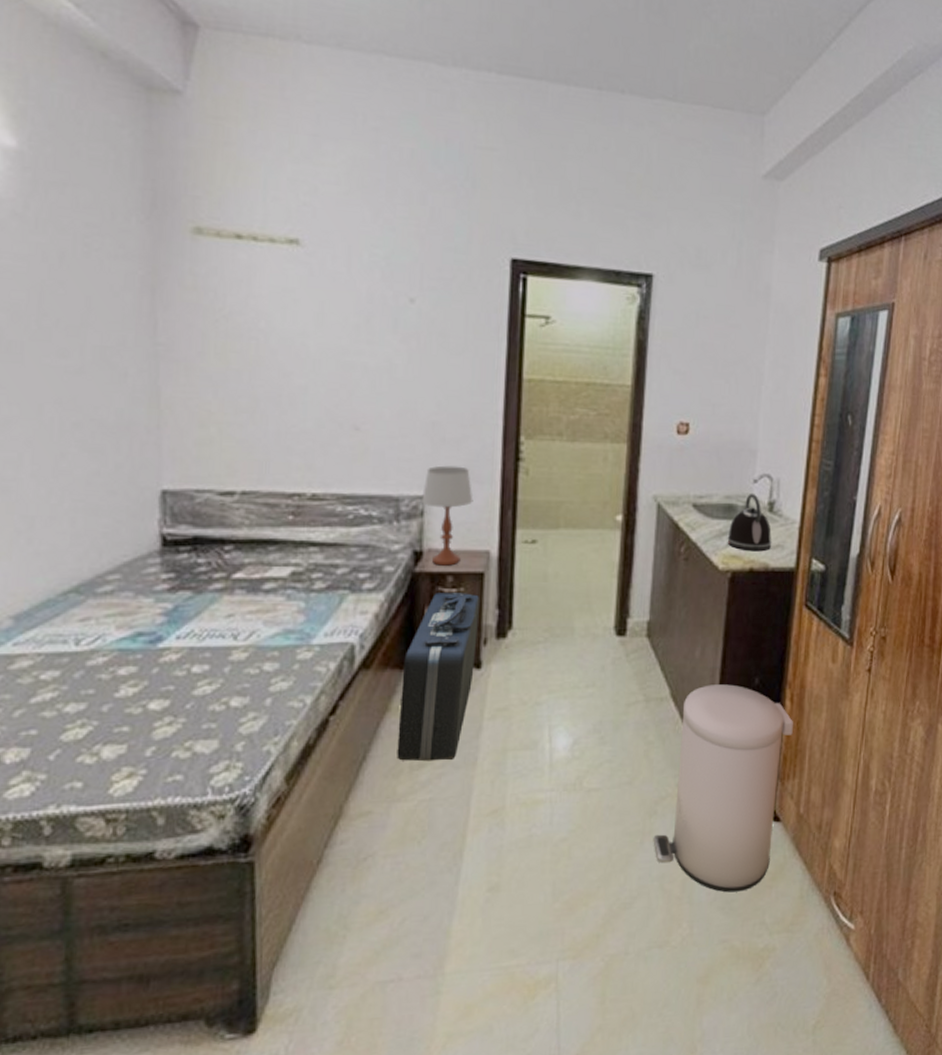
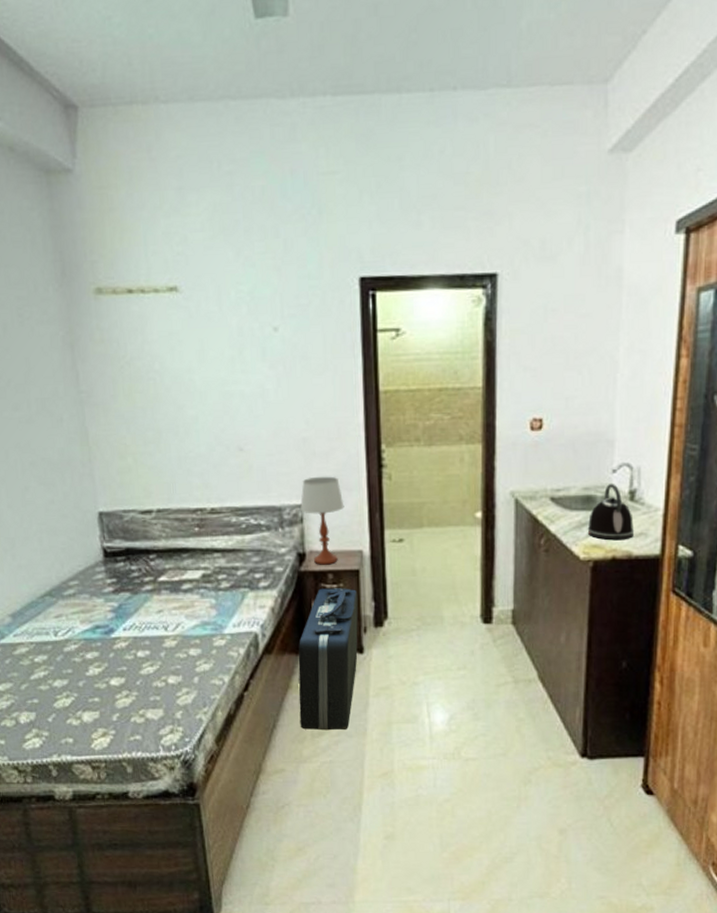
pedal bin: present [653,684,793,893] -> none [529,667,664,855]

